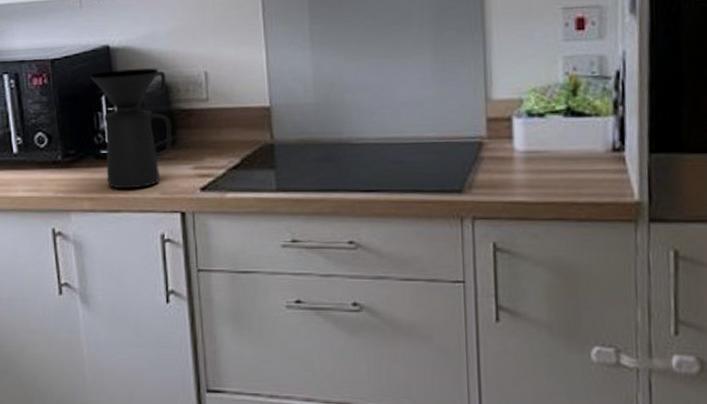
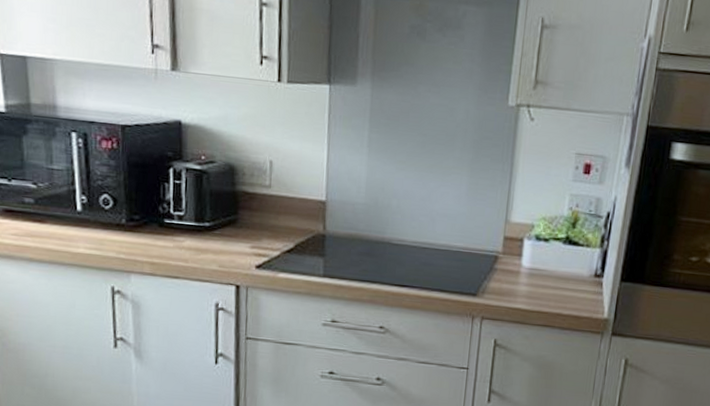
coffee maker: present [90,68,172,189] -> none [160,145,235,259]

